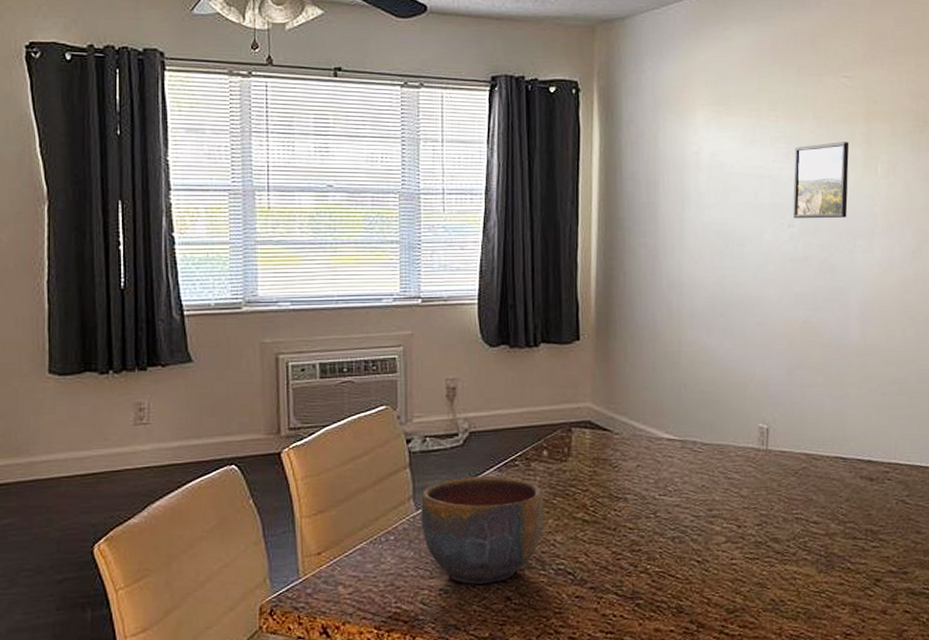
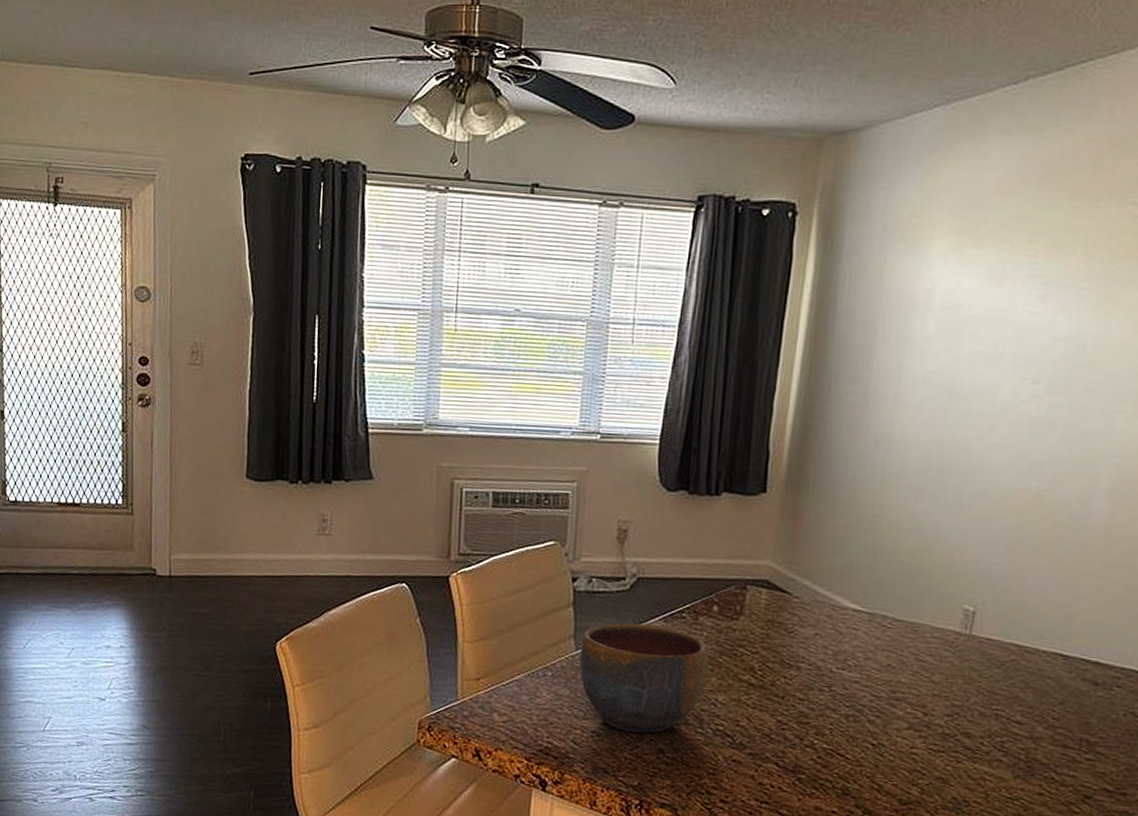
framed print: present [793,142,850,219] -> none [1040,284,1127,376]

